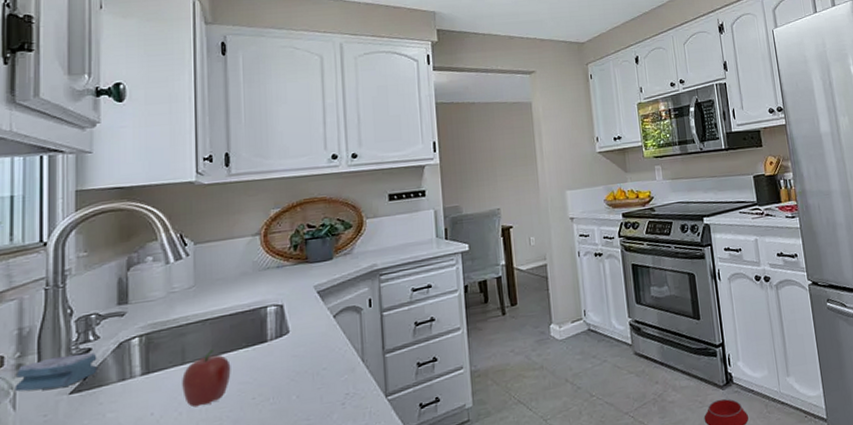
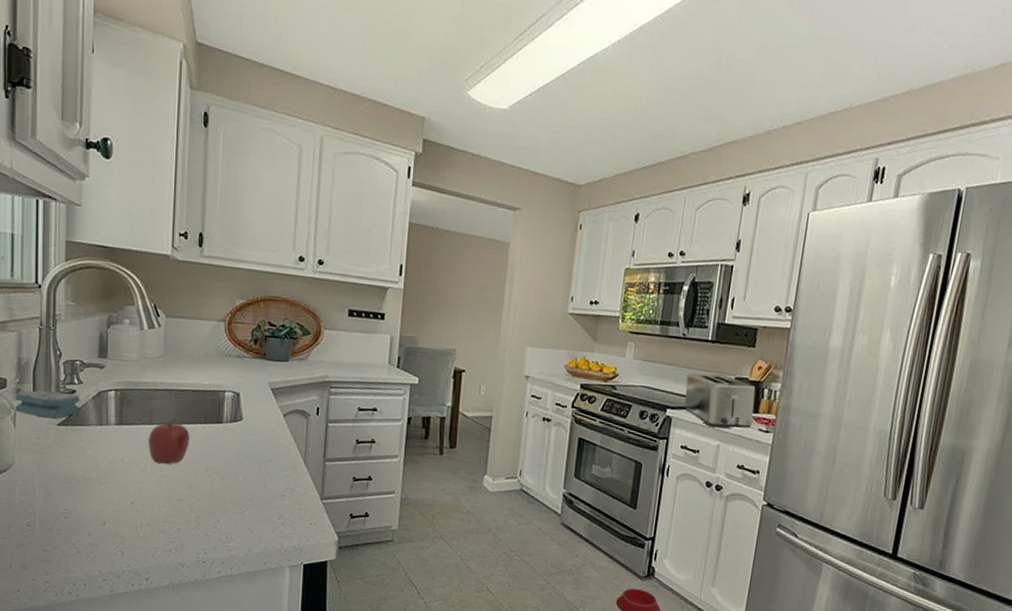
toaster: none [713,175,779,225] -> present [684,373,756,429]

